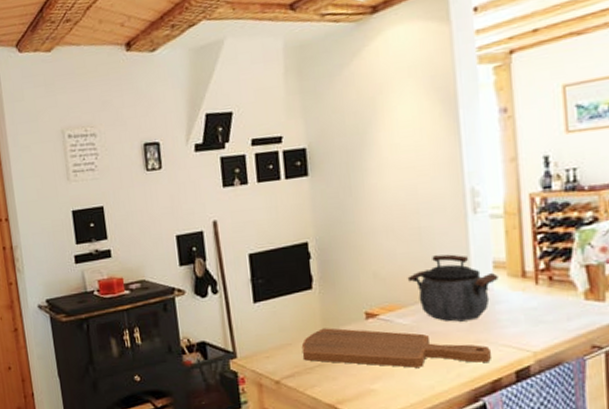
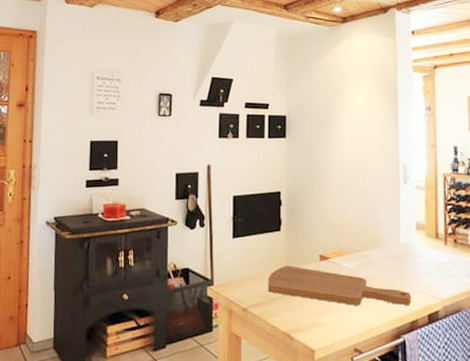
kettle: present [407,254,499,322] -> none [353,214,419,270]

